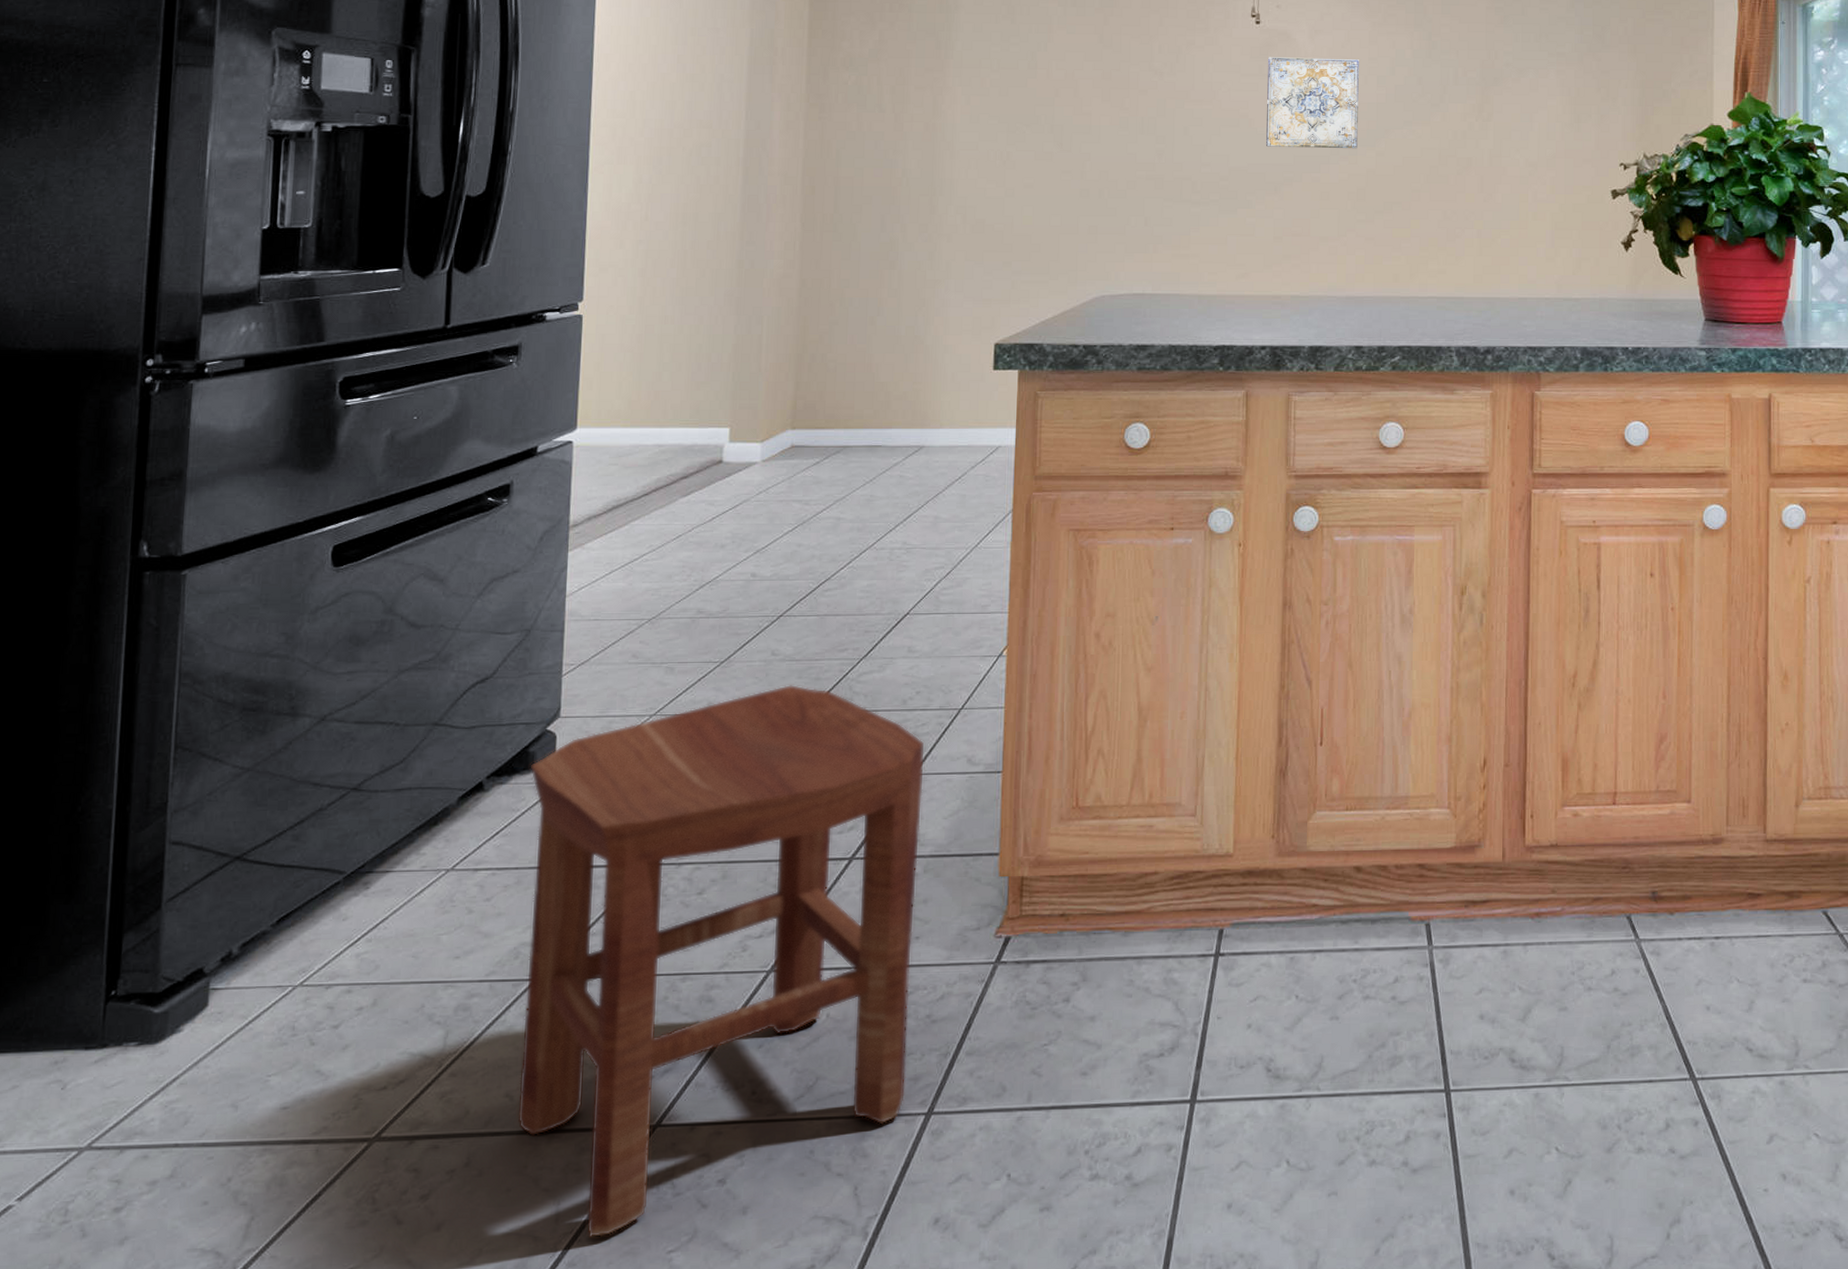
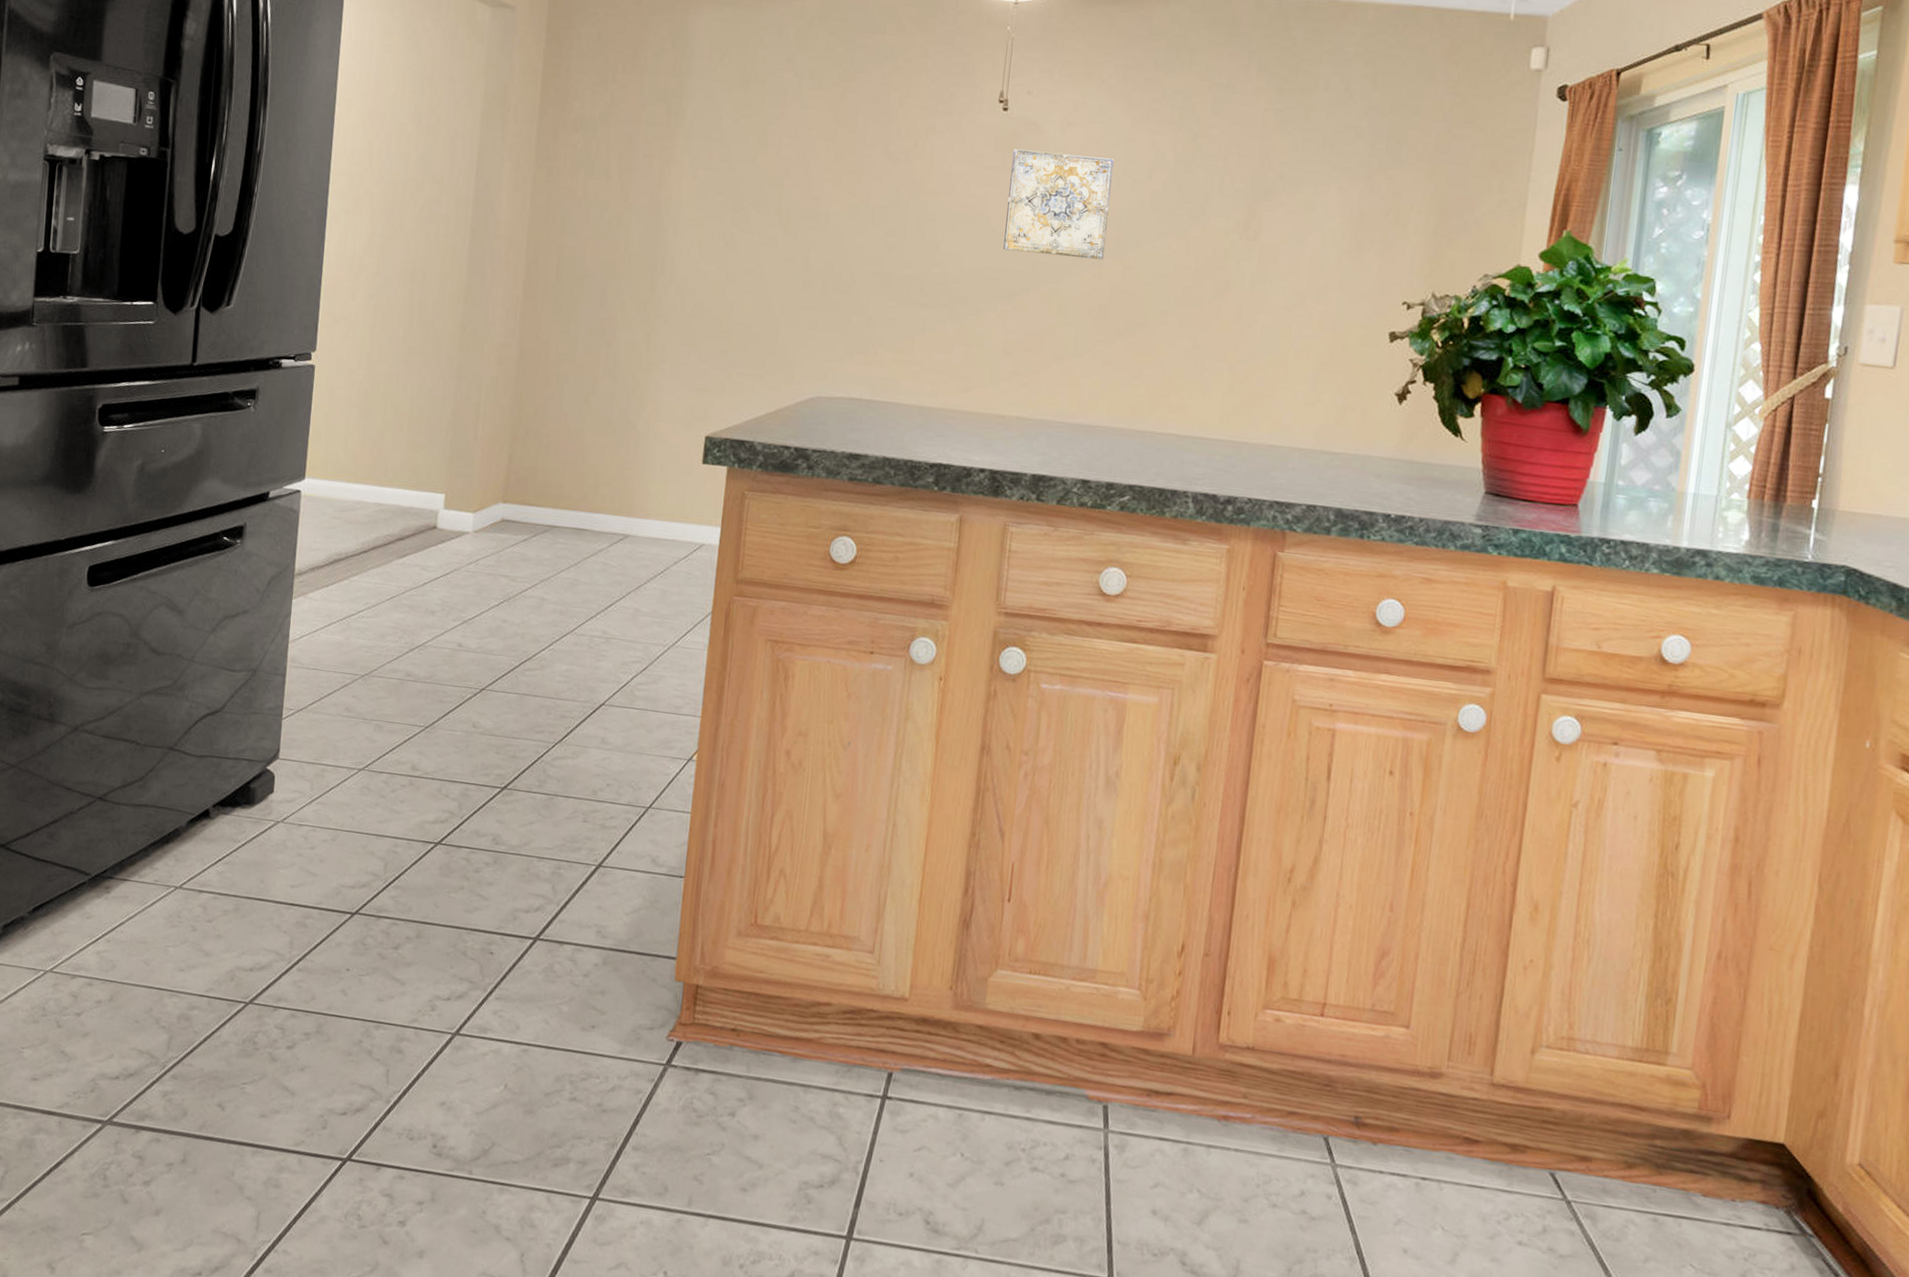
stool: present [516,684,925,1237] -> none [227,758,612,1252]

